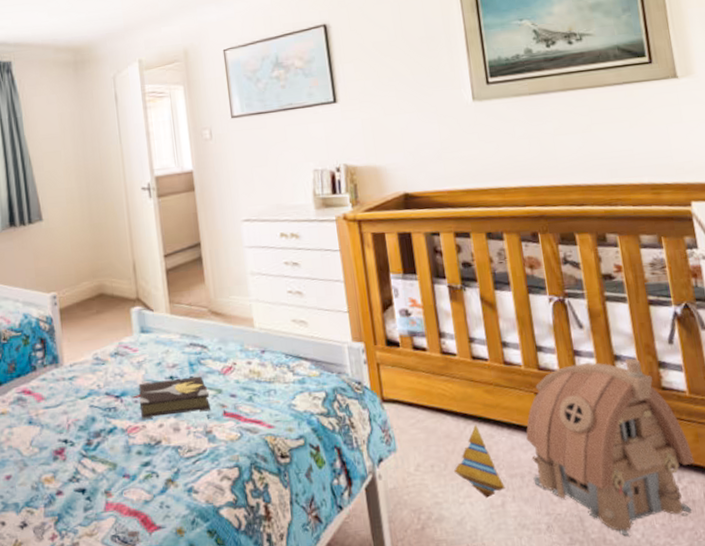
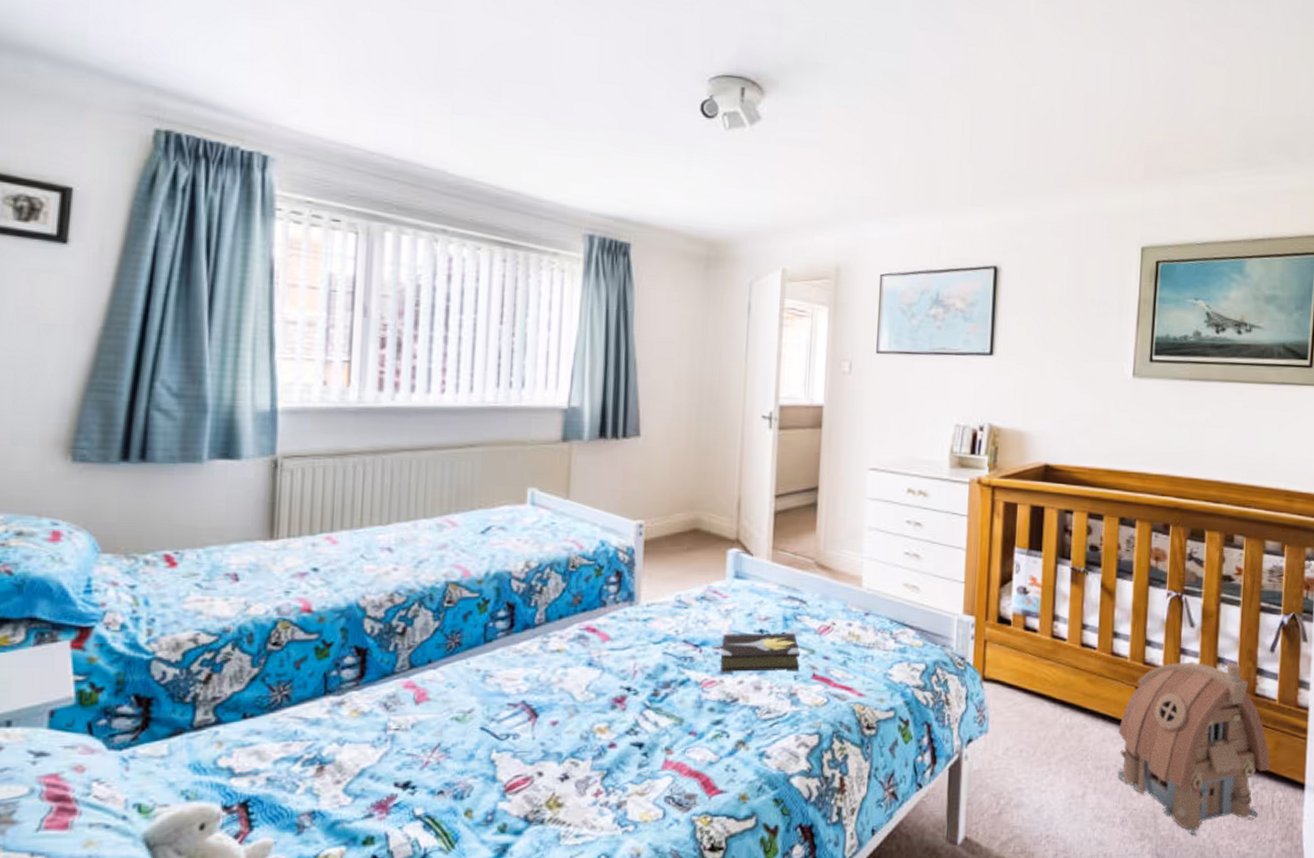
stacking toy: present [453,424,506,498] -> none [1041,712,1090,788]

